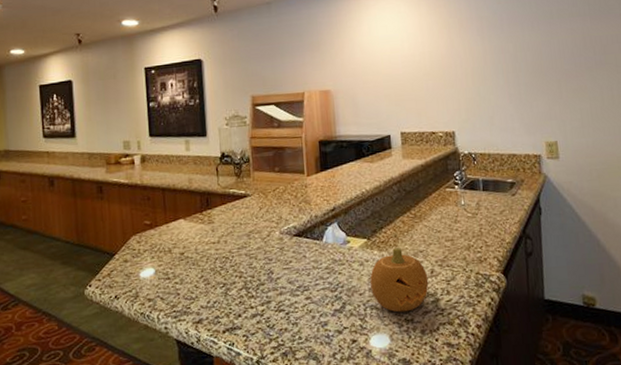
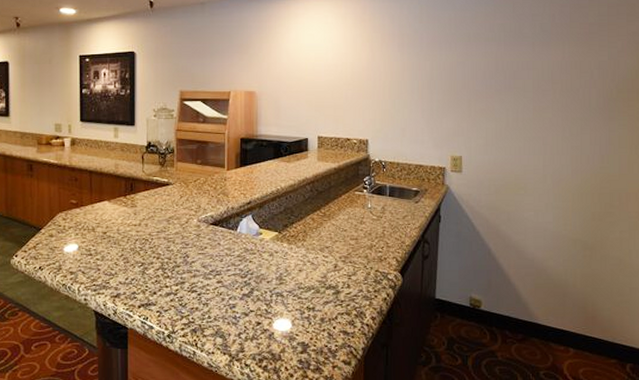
fruit: present [370,248,429,313] -> none [278,243,332,301]

